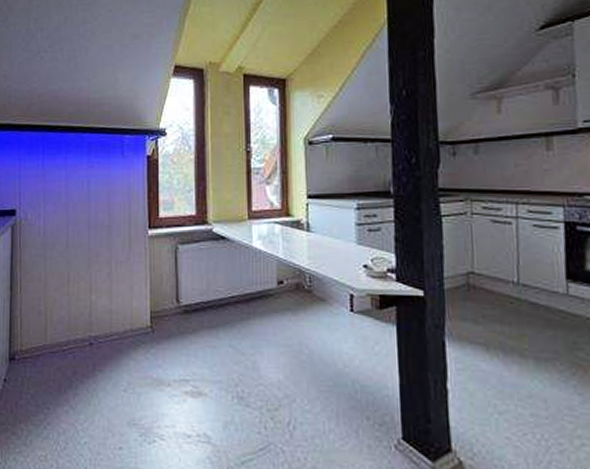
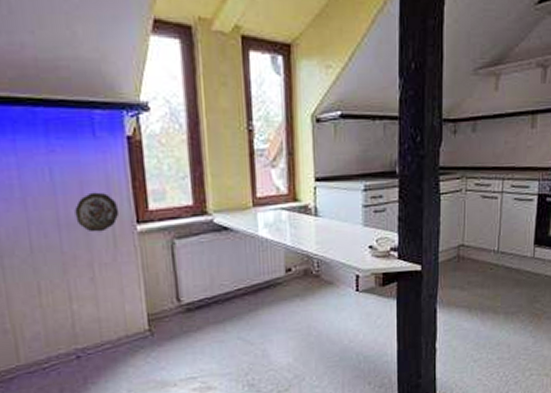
decorative plate: none [102,200,136,234] -> present [74,192,120,233]

